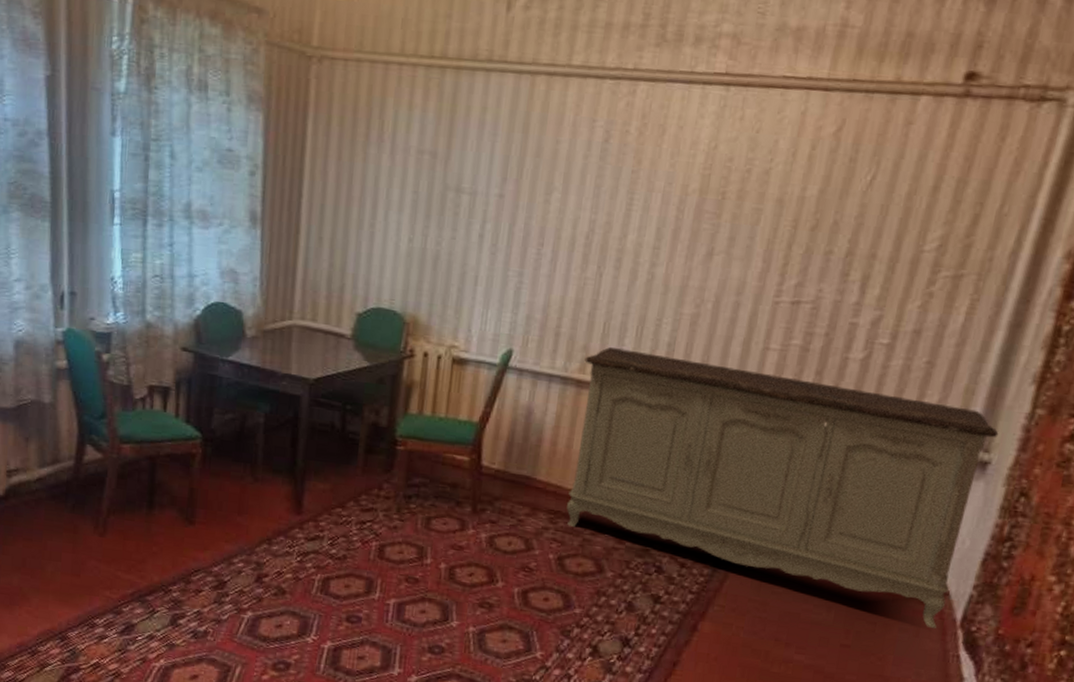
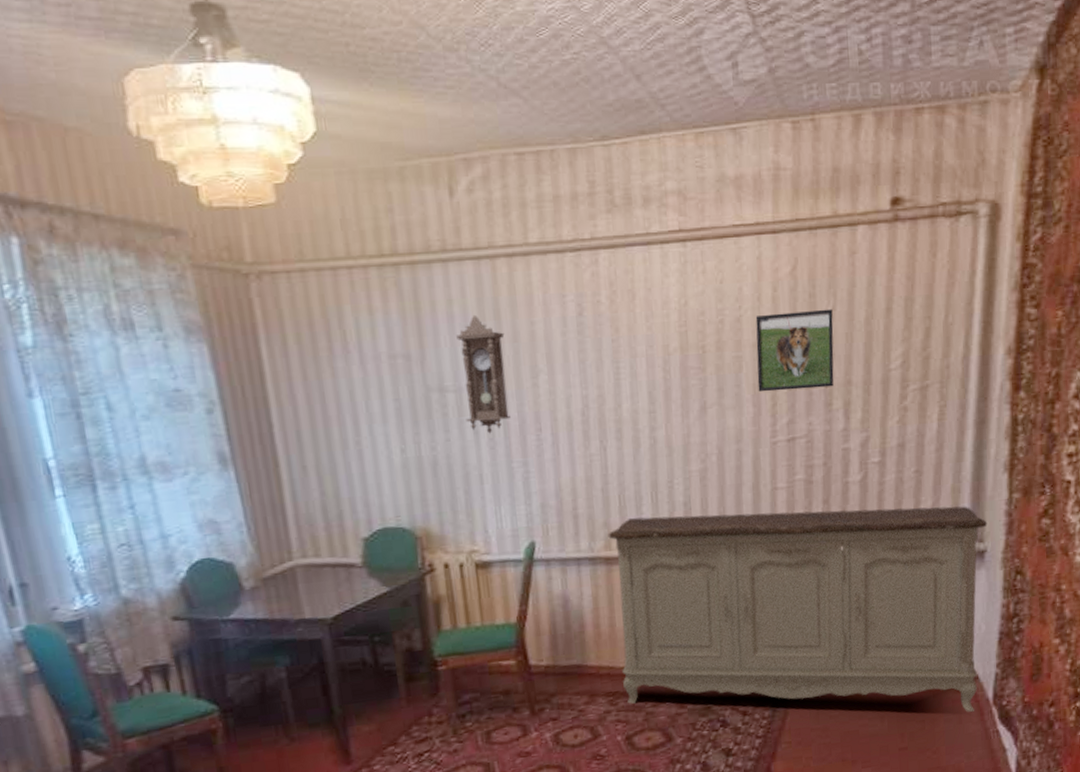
pendulum clock: none [474,125,529,240] -> present [456,314,511,434]
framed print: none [772,171,872,257] -> present [755,308,834,393]

